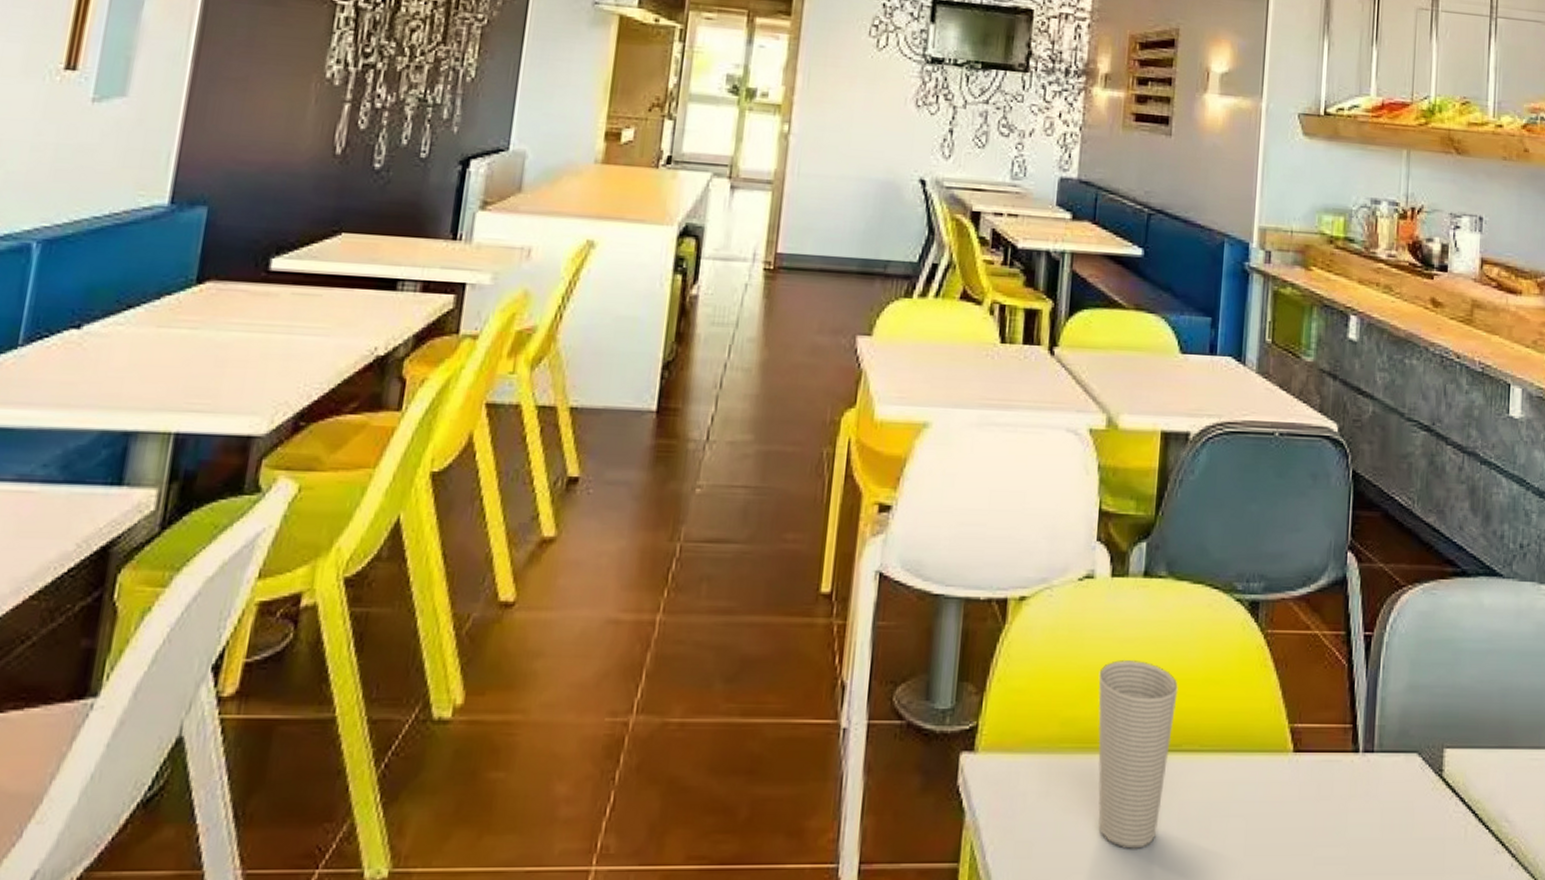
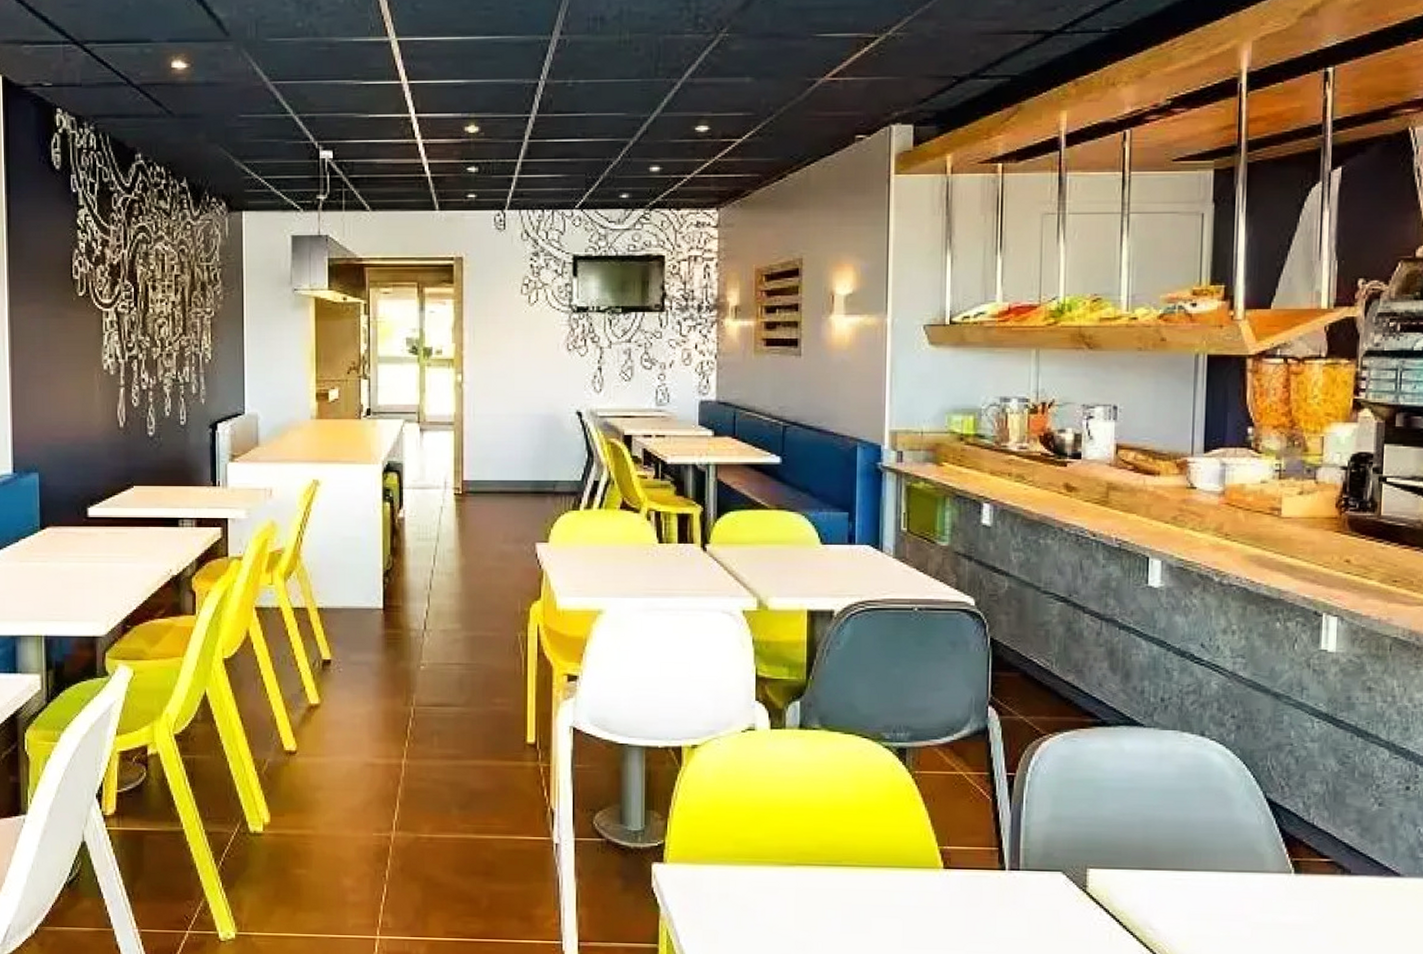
cup: present [1098,660,1178,849] -> none [765,795,836,939]

